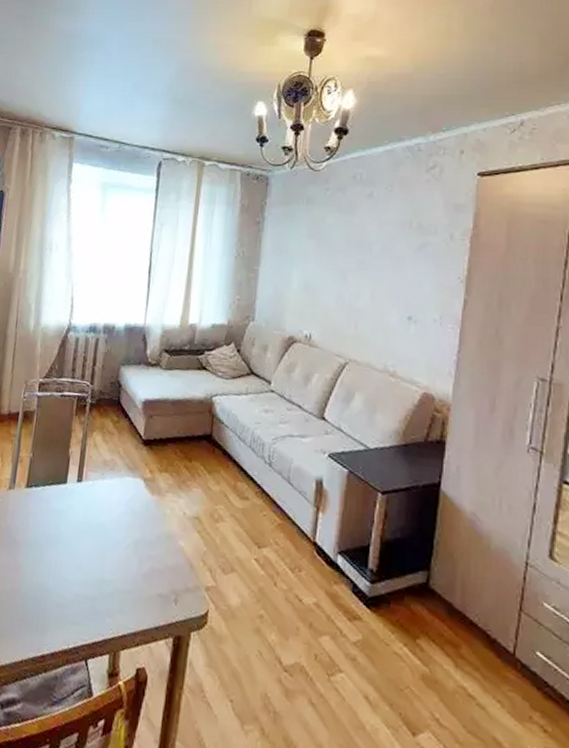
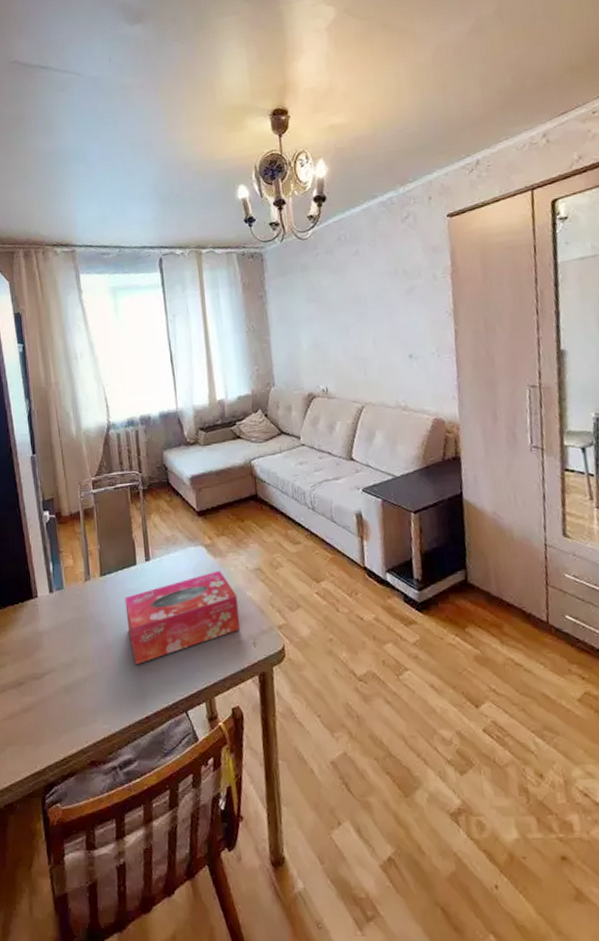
tissue box: none [41,509,168,594] -> present [124,570,241,664]

